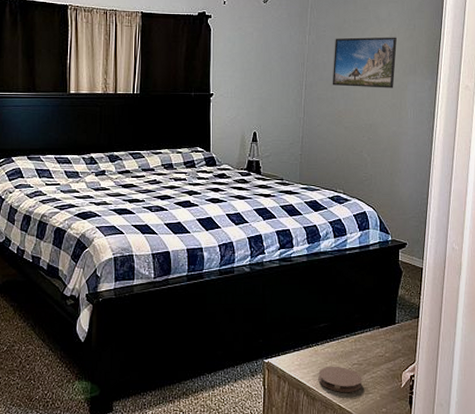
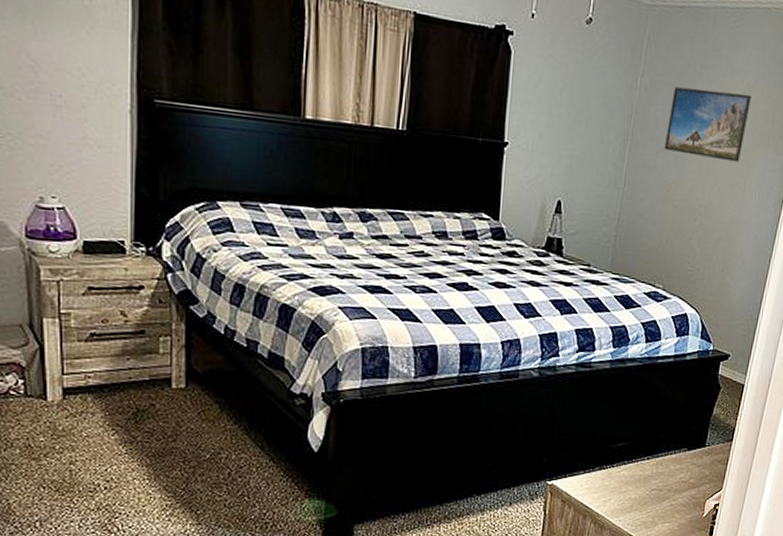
coaster: present [318,366,362,392] -> none [609,491,660,520]

